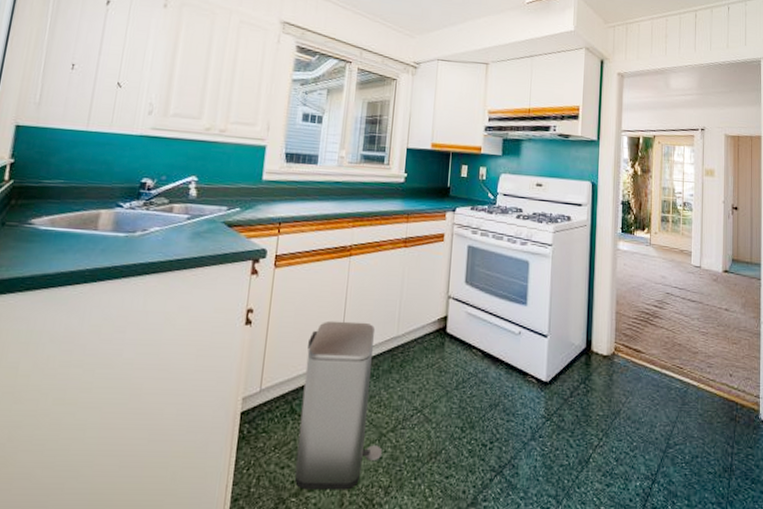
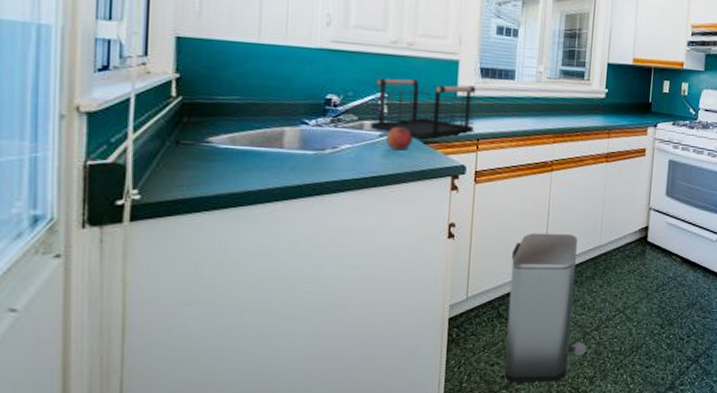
dish rack: none [180,163,281,222] -> present [371,78,476,139]
fruit: none [192,210,218,233] -> present [386,127,413,150]

